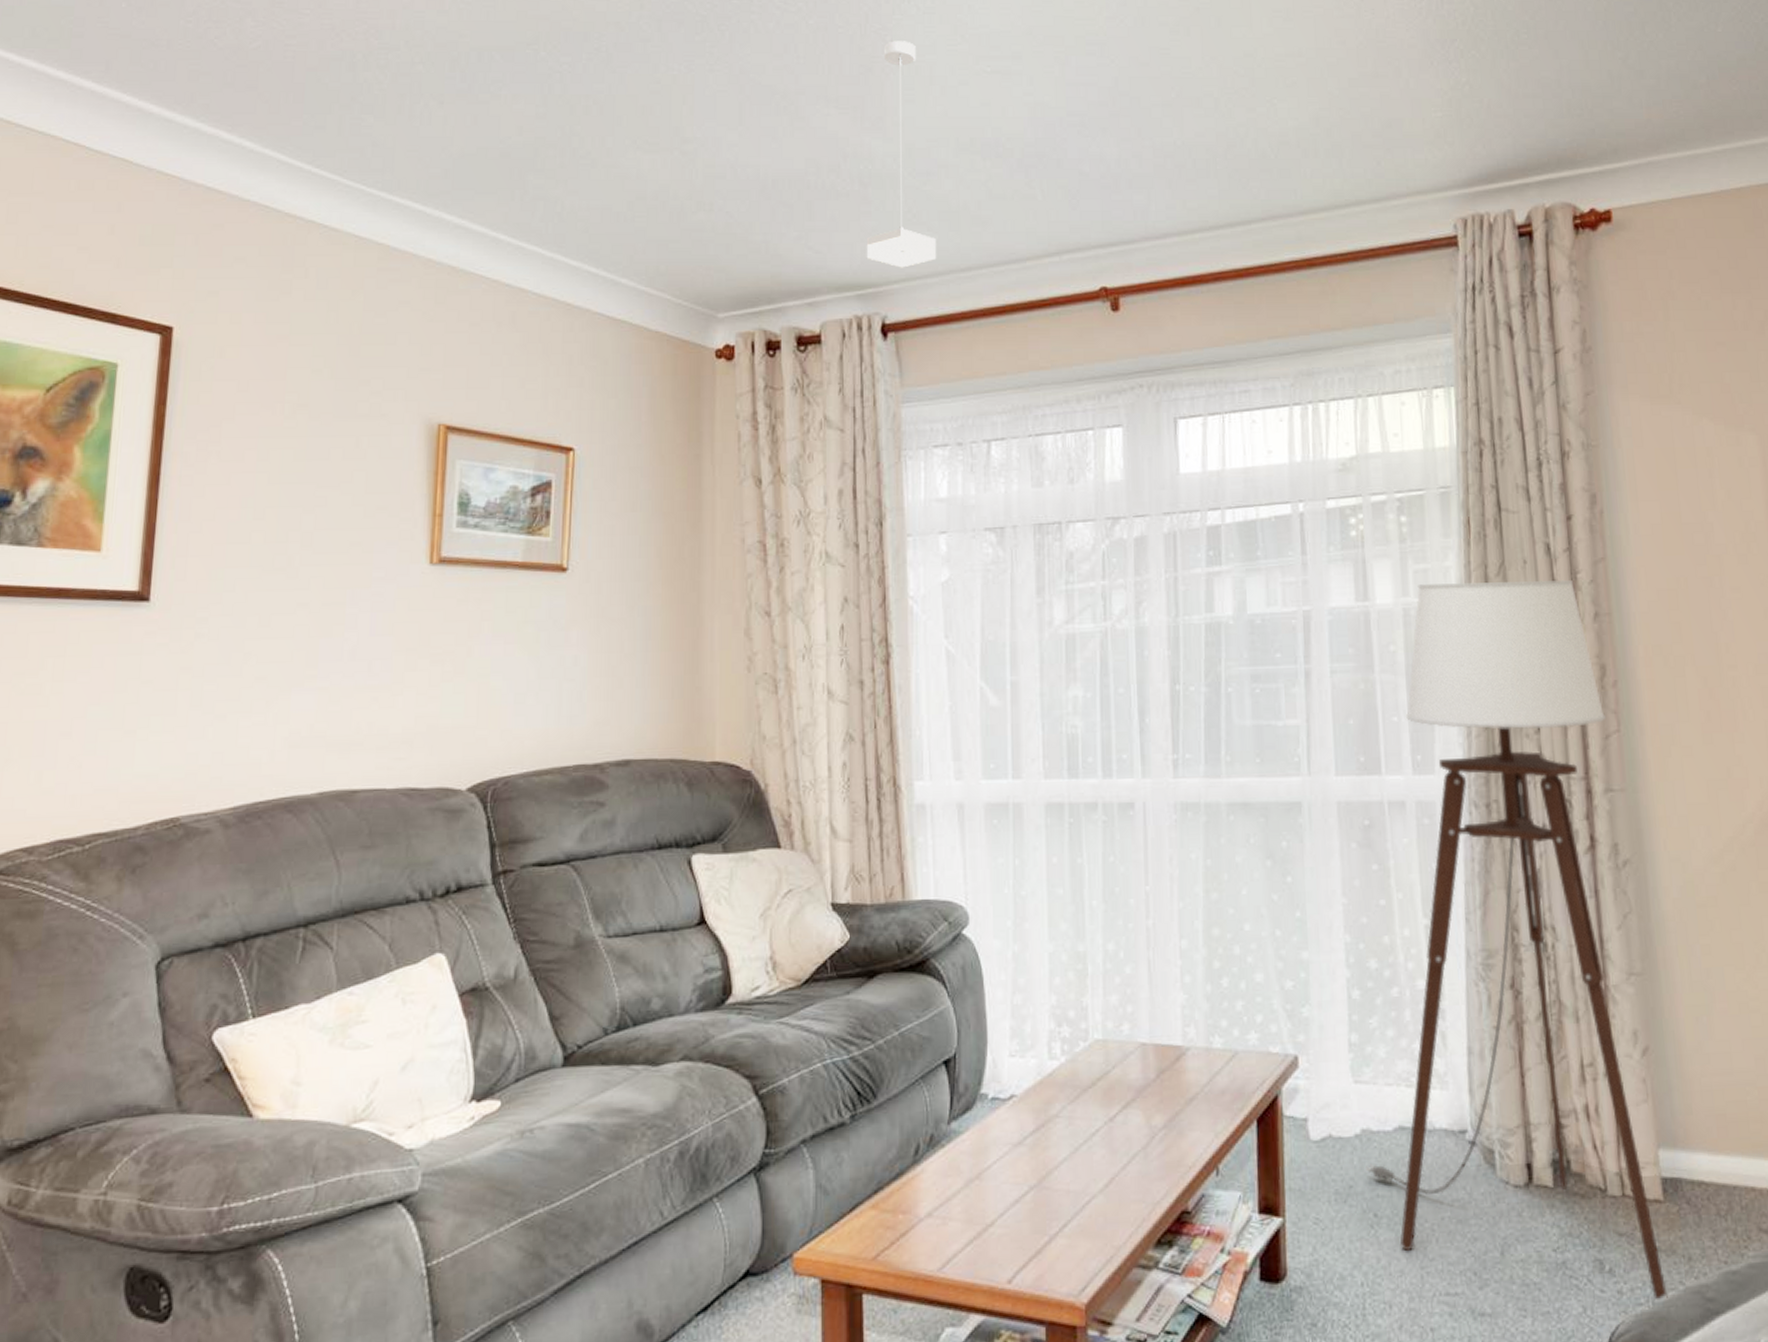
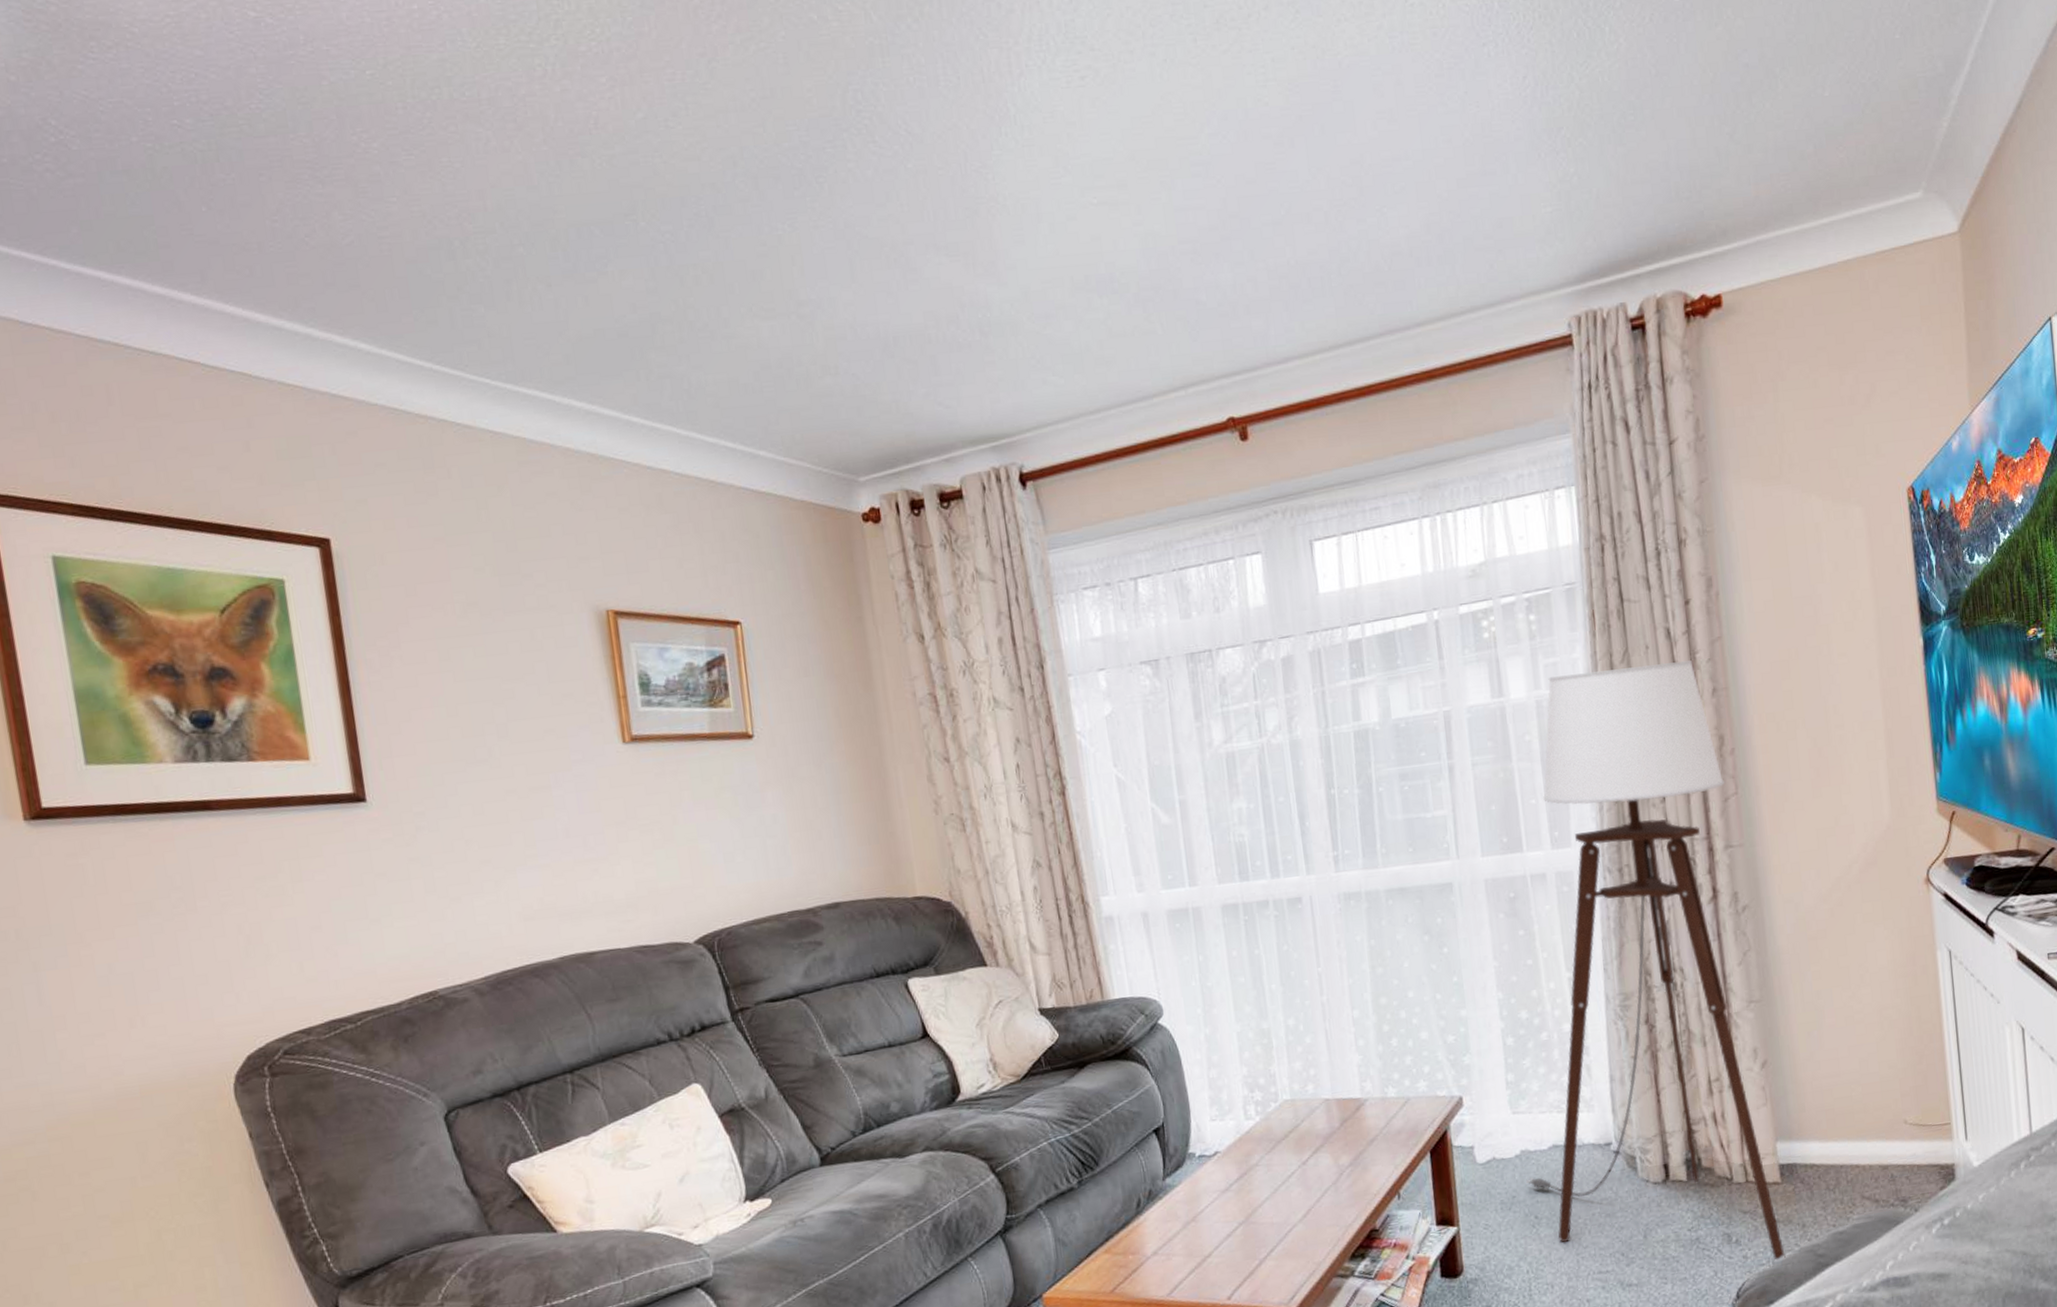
pendant lamp: present [866,41,937,268] -> none [987,178,1065,416]

